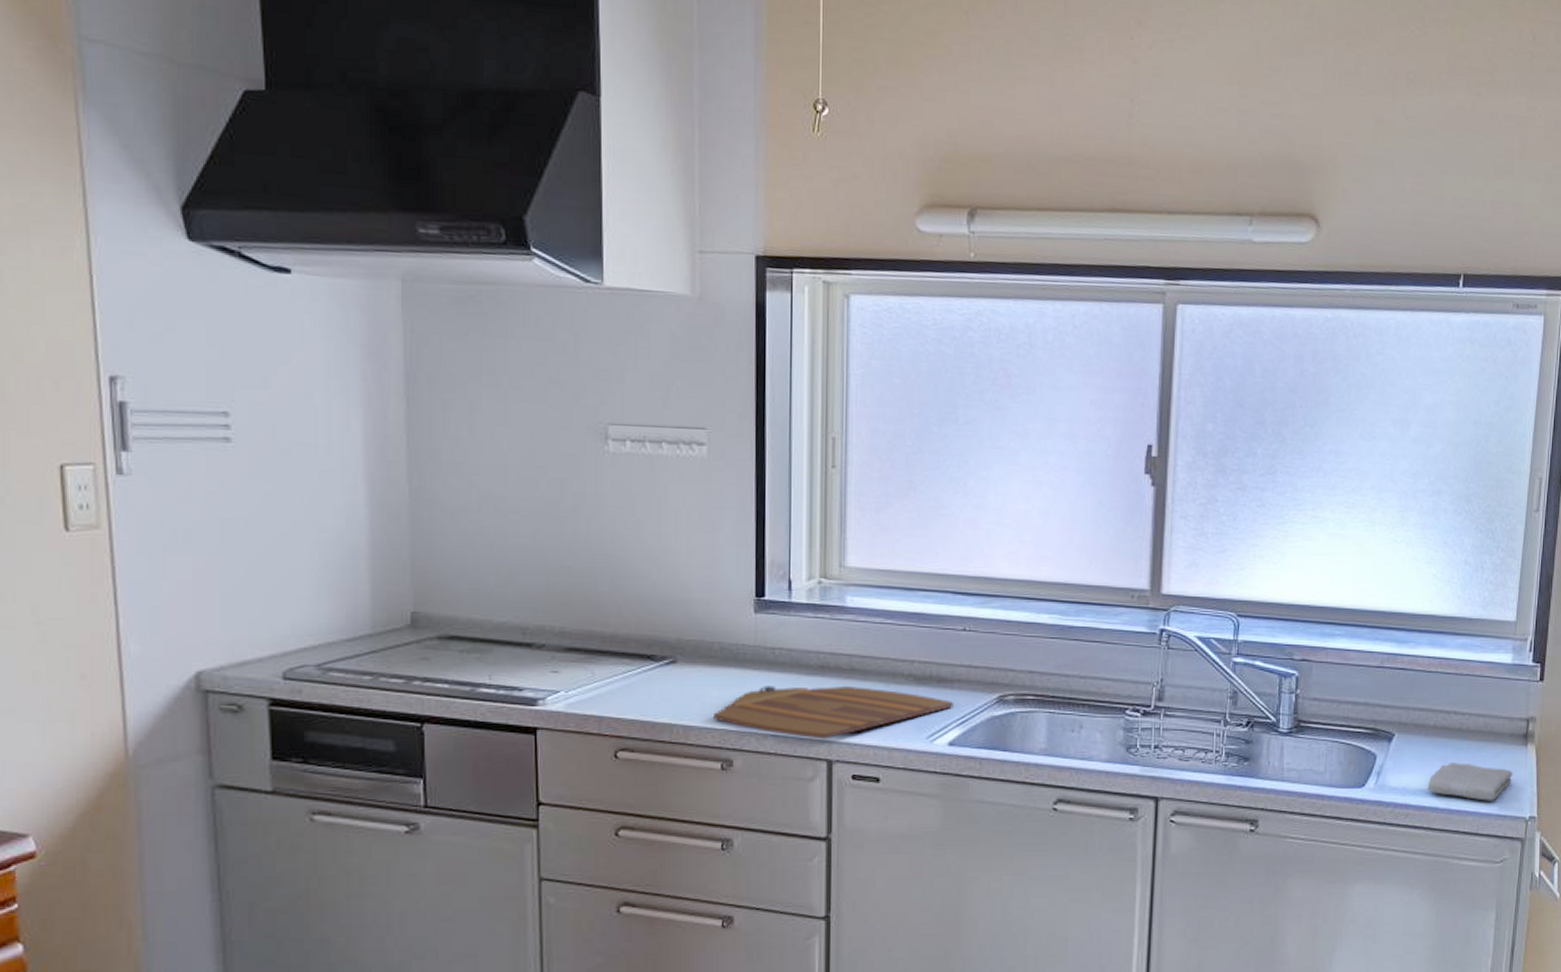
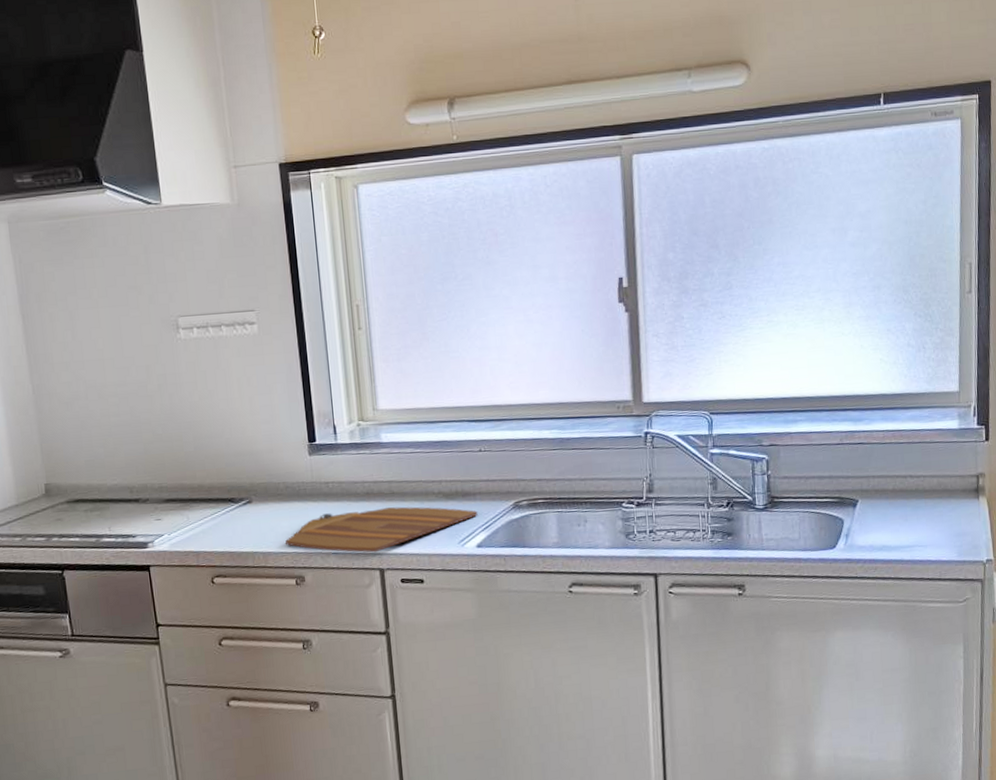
washcloth: present [1427,763,1513,801] -> none [891,519,968,550]

